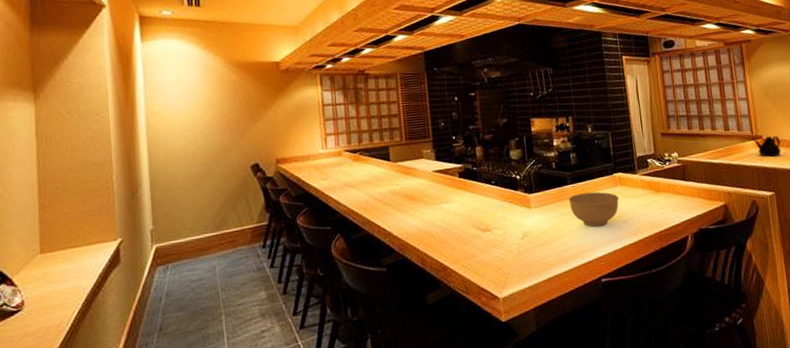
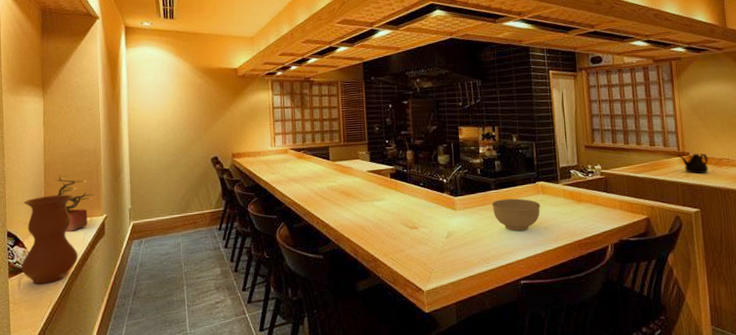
vase: none [9,217,86,330] -> present [21,194,78,285]
bonsai tree: none [53,195,106,263] -> present [55,175,95,232]

